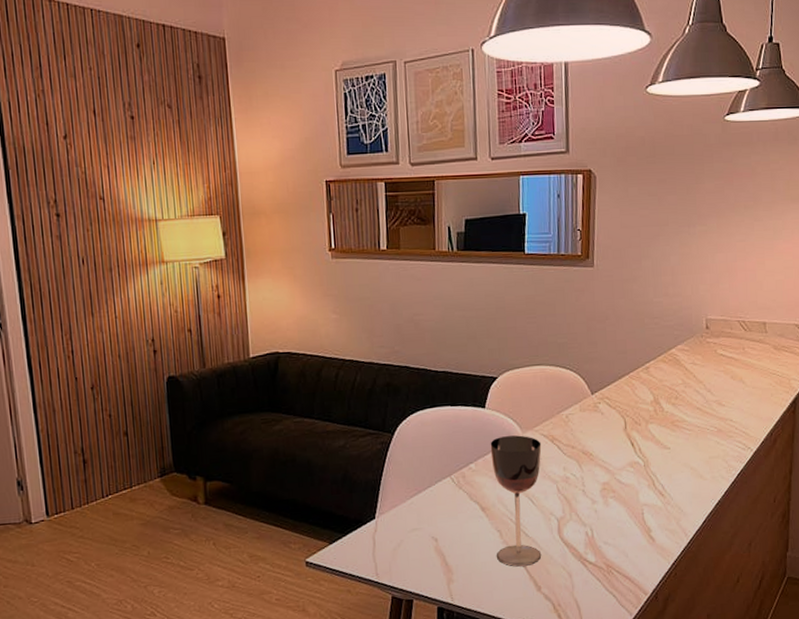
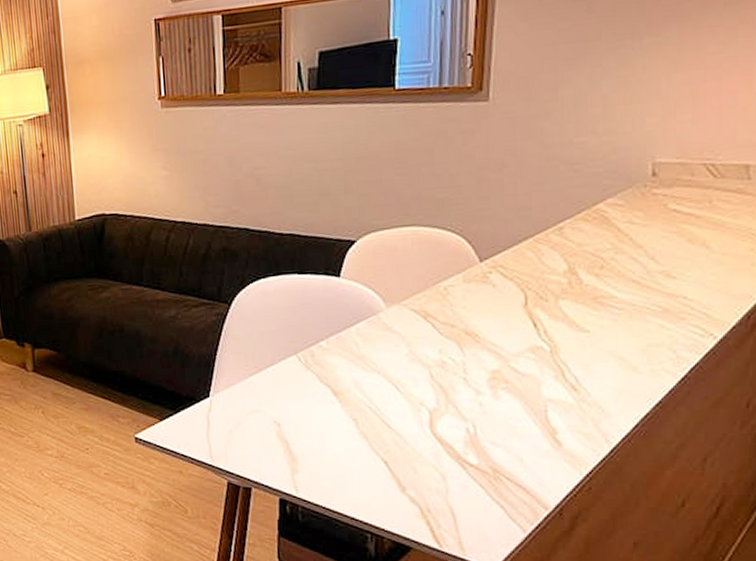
wineglass: present [490,435,542,567] -> none [345,310,411,462]

